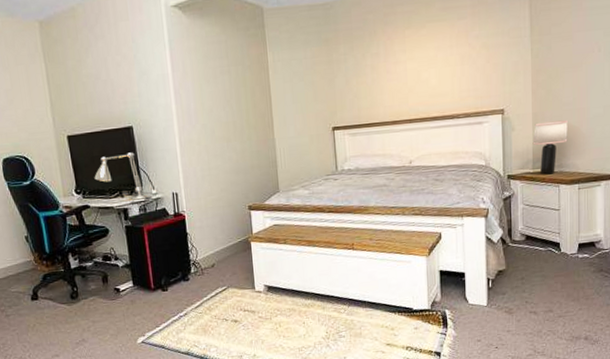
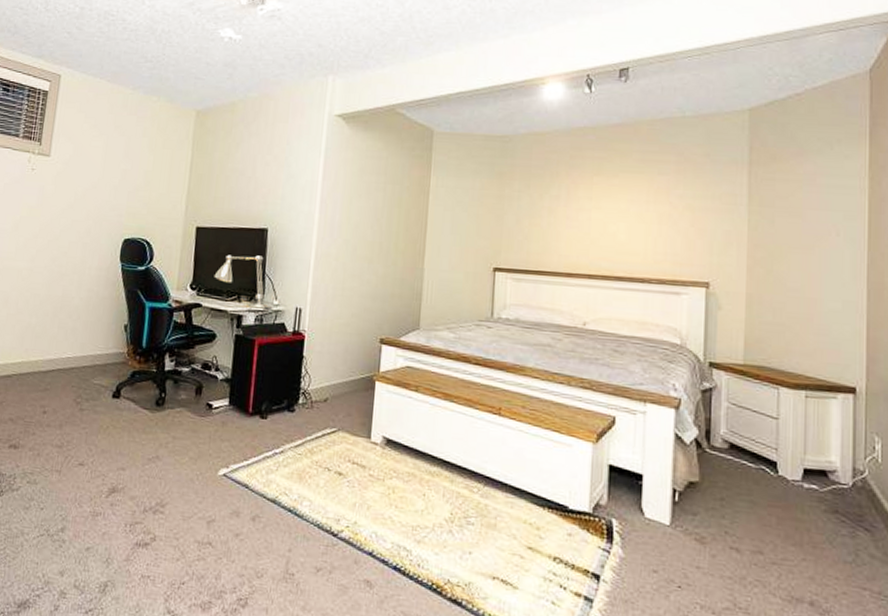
table lamp: present [532,120,568,175] -> none [744,306,793,372]

